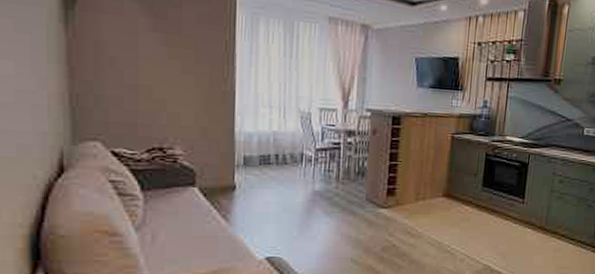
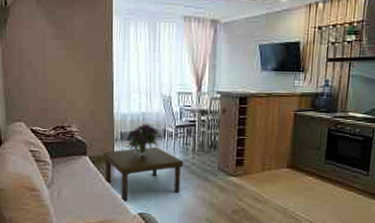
coffee table: none [218,174,325,244] -> present [102,146,184,202]
bouquet: none [250,145,297,185] -> present [125,123,161,155]

